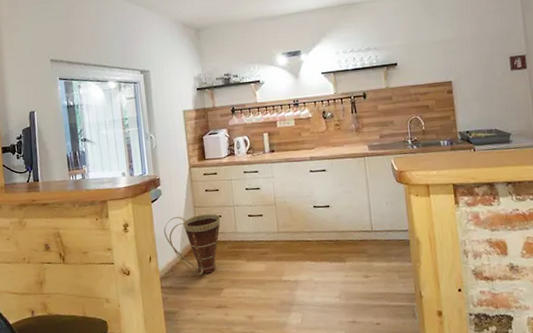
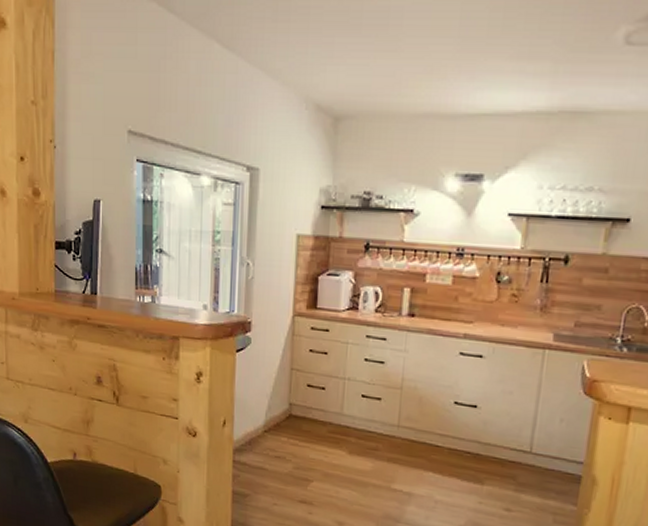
basket: present [163,214,221,275] -> none [246,376,324,458]

